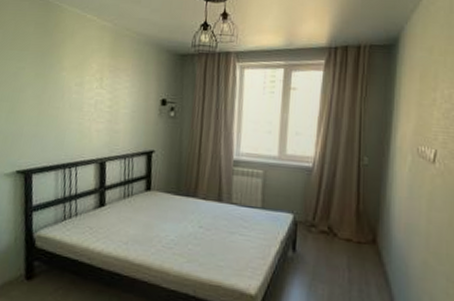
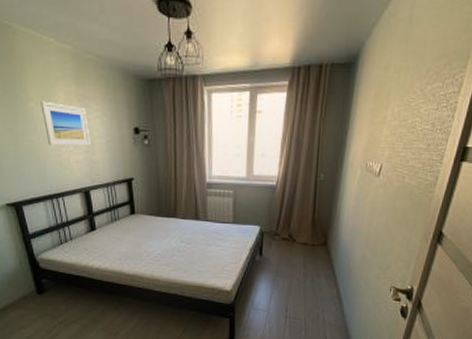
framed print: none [72,70,116,115] -> present [40,101,90,147]

